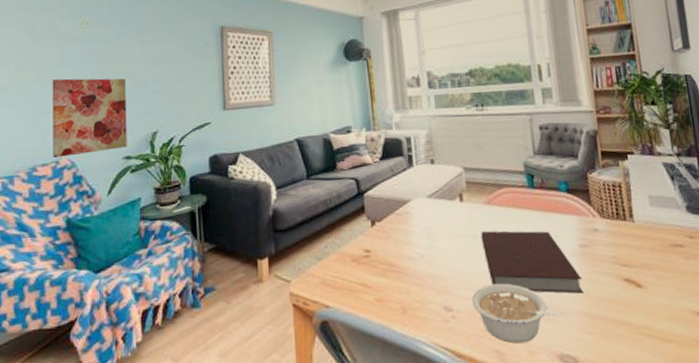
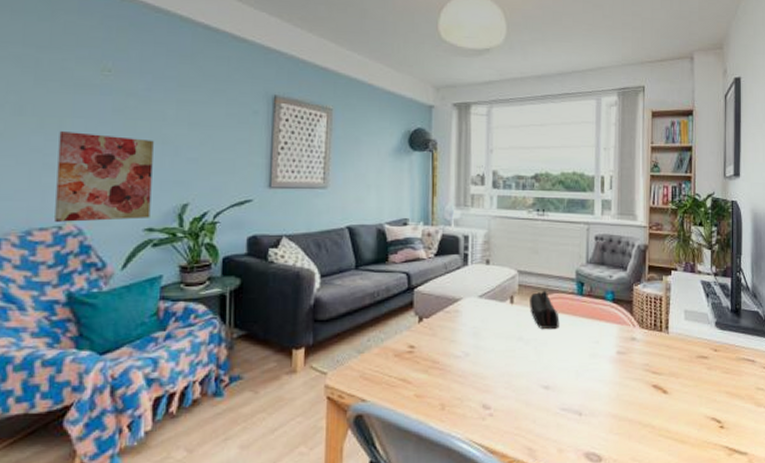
legume: present [471,283,562,344] -> none [510,384,593,442]
pencil case: none [479,186,514,226] -> present [530,291,560,330]
notebook: present [480,231,583,294] -> none [526,334,615,397]

